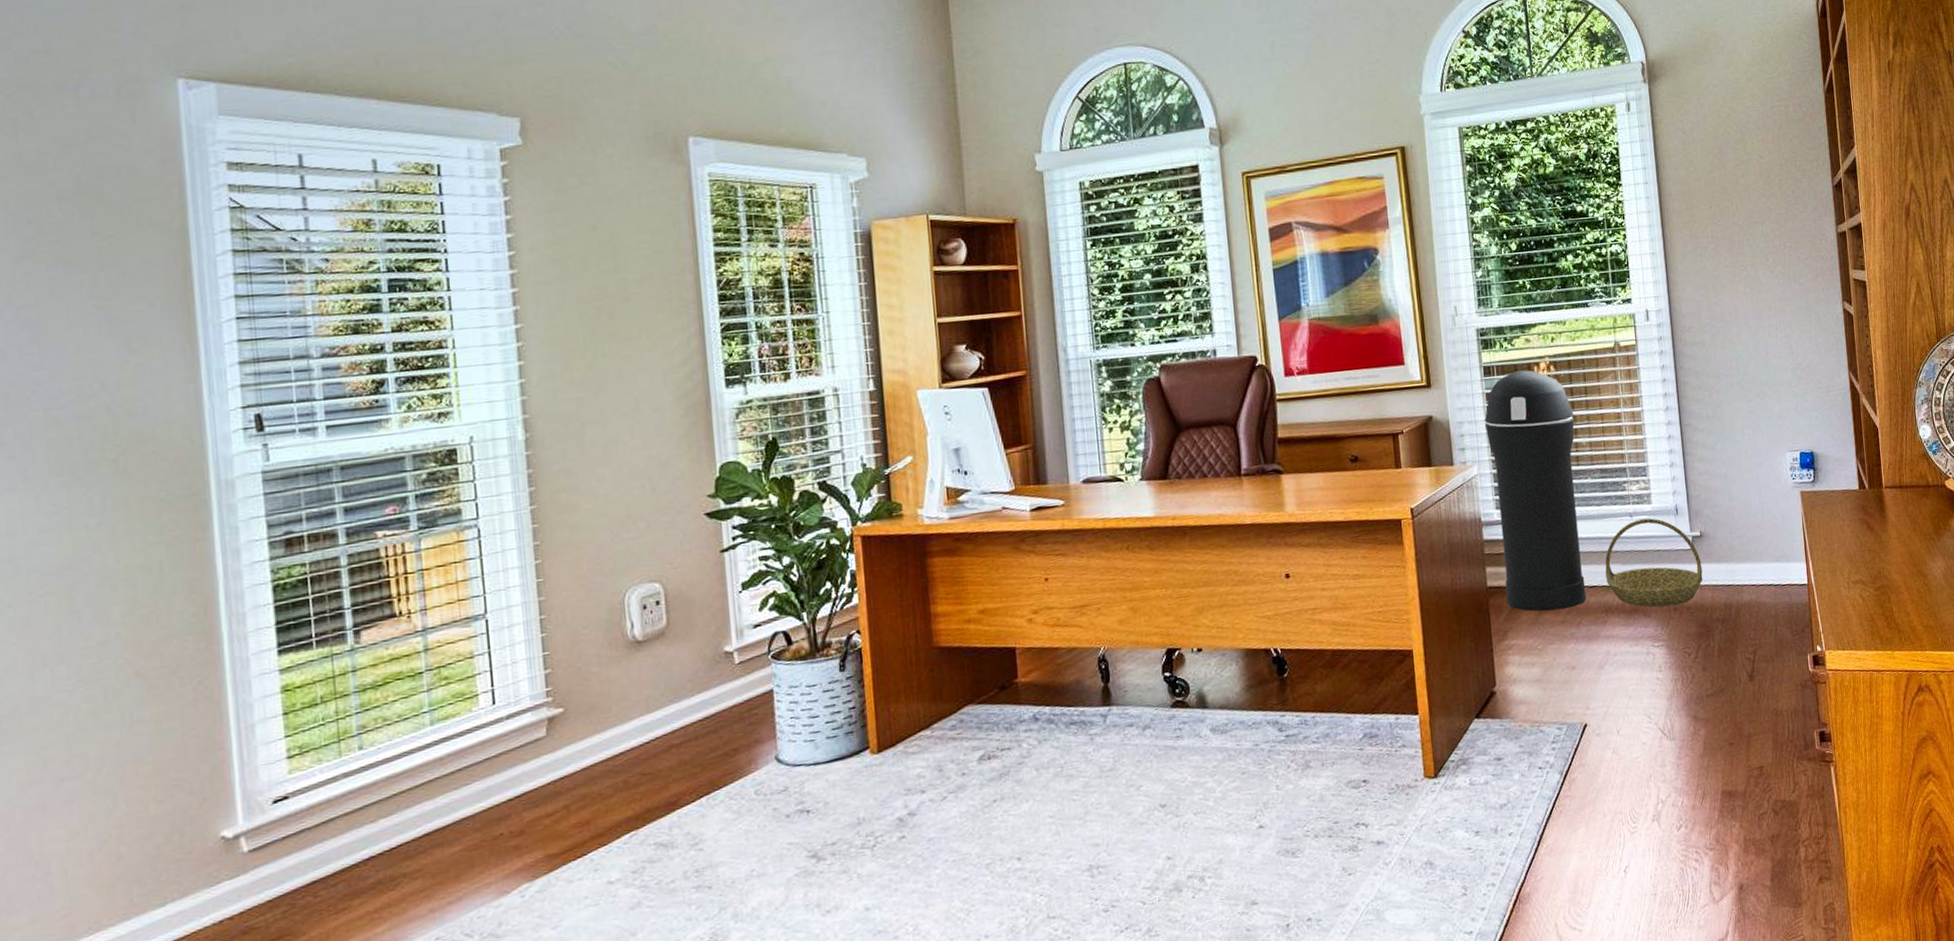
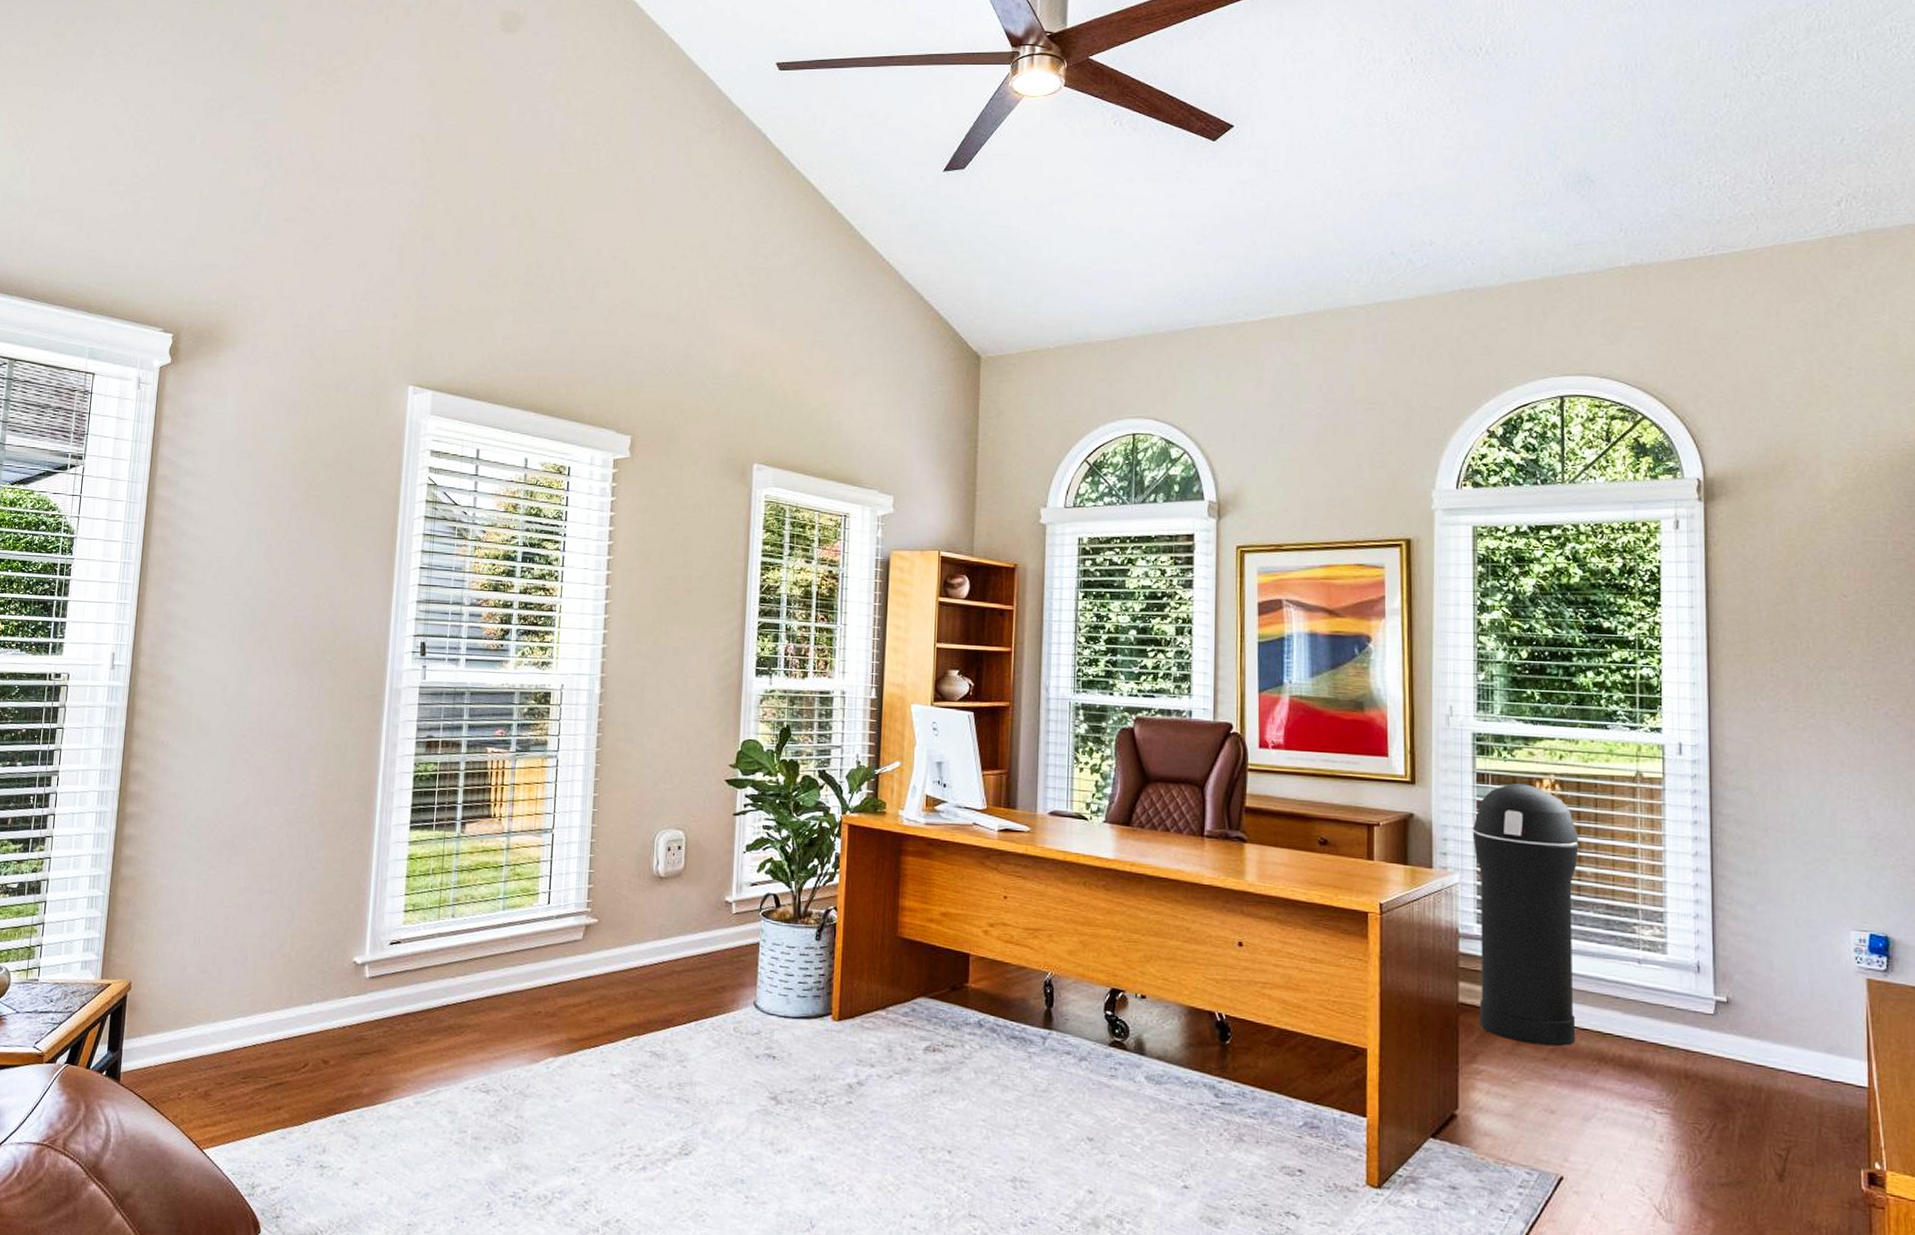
basket: present [1605,518,1703,608] -> none [1602,968,1726,1074]

